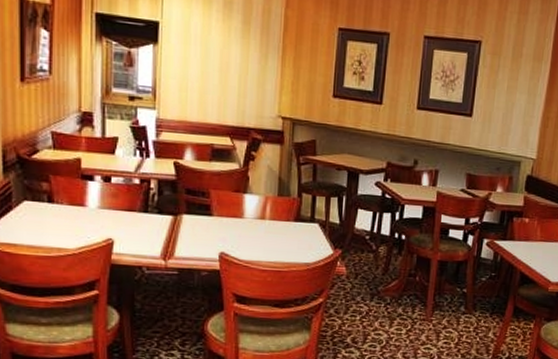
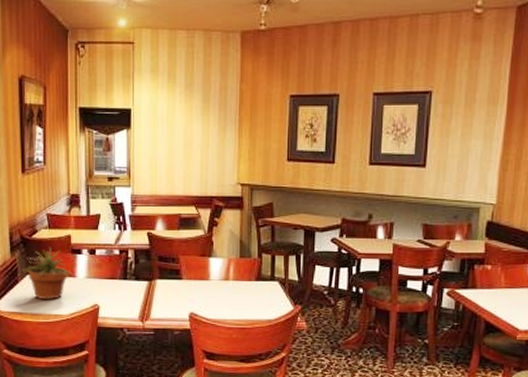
potted plant: none [19,169,84,232] -> present [23,246,74,300]

